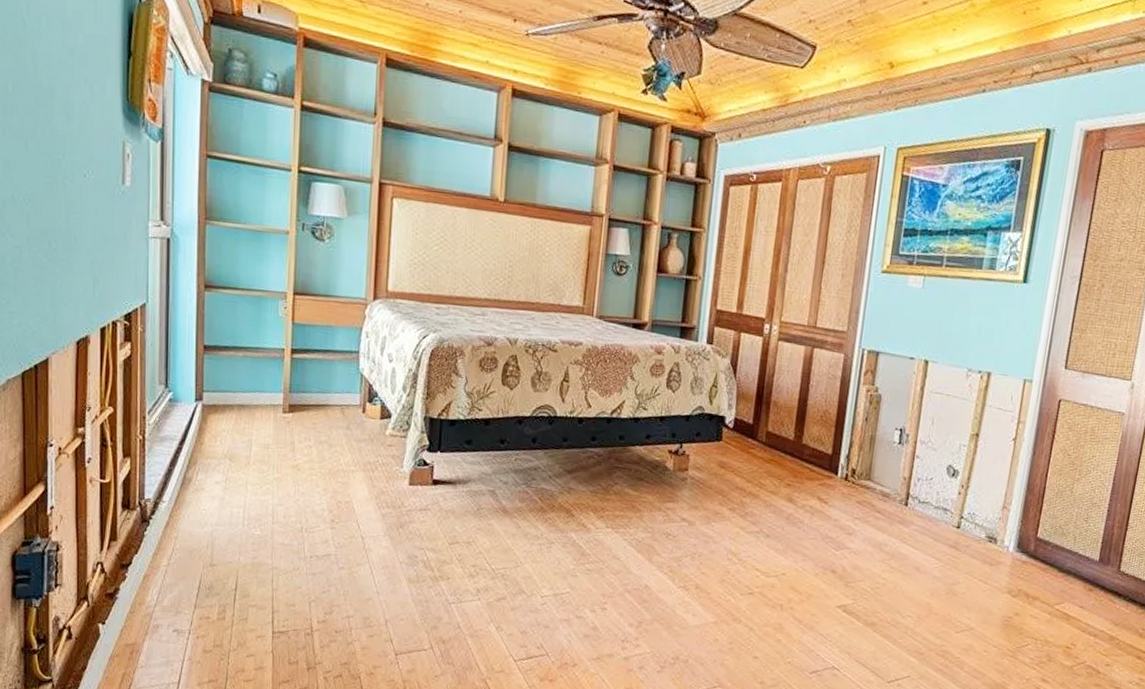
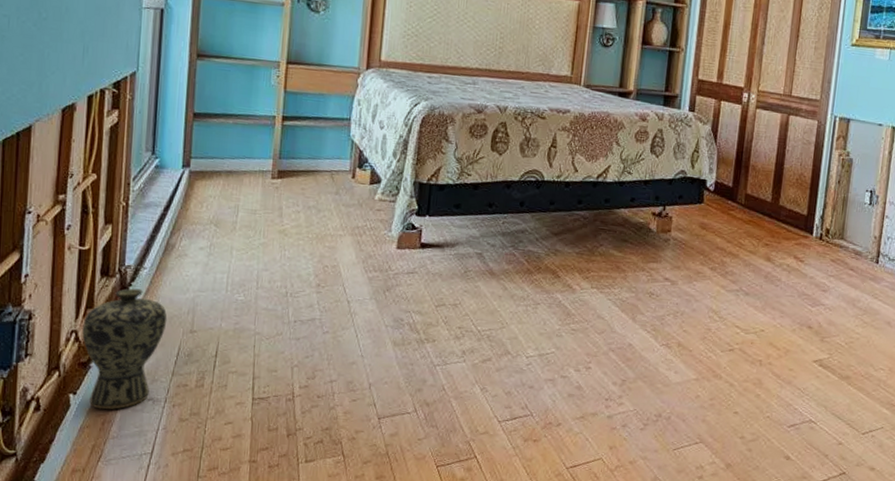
vase: none [107,521,188,640] -> present [82,288,167,410]

